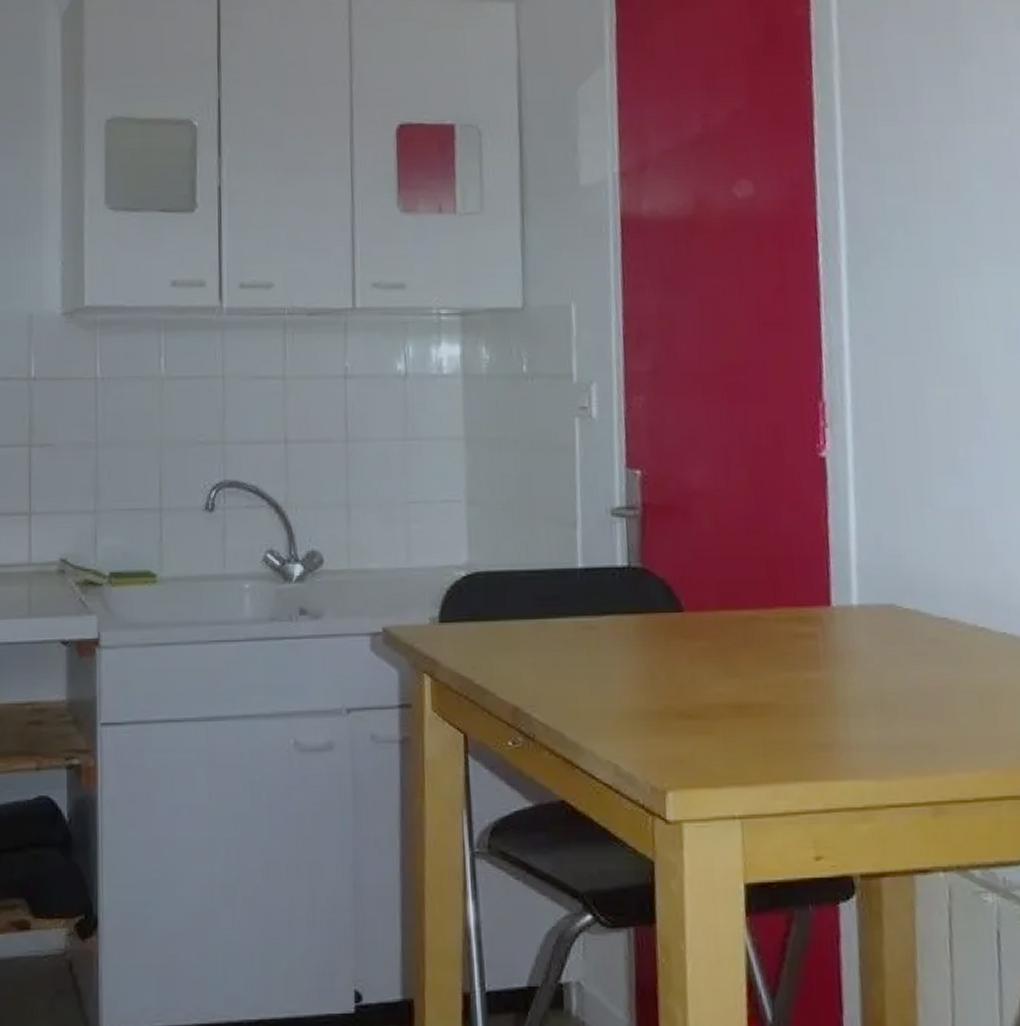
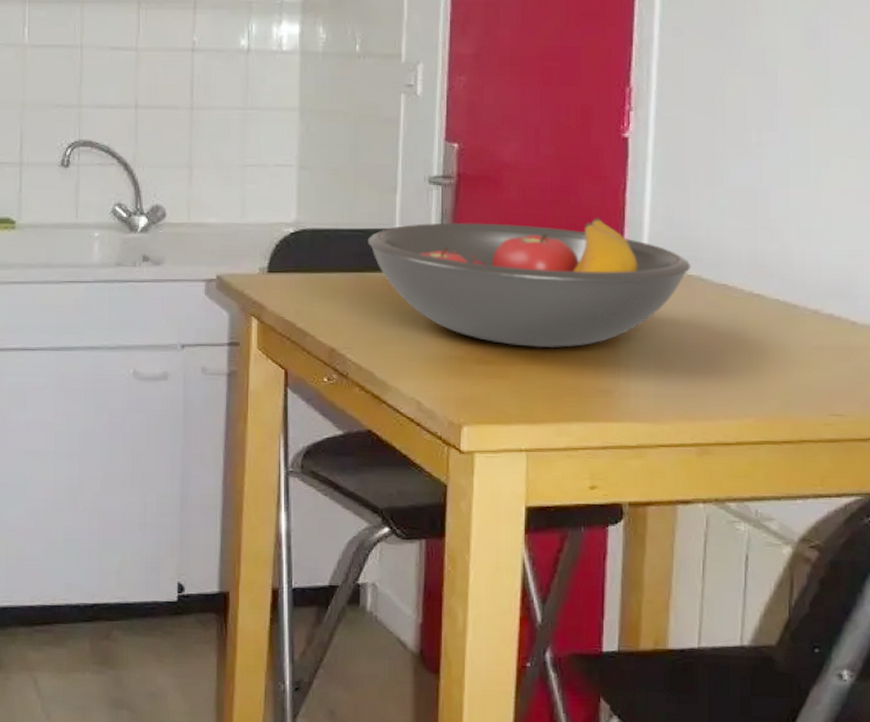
fruit bowl: none [548,547,907,698] -> present [368,217,691,348]

